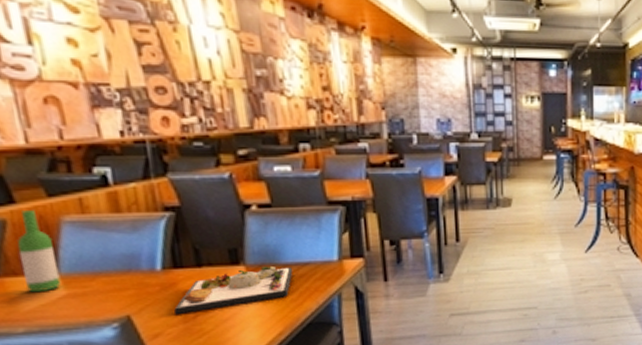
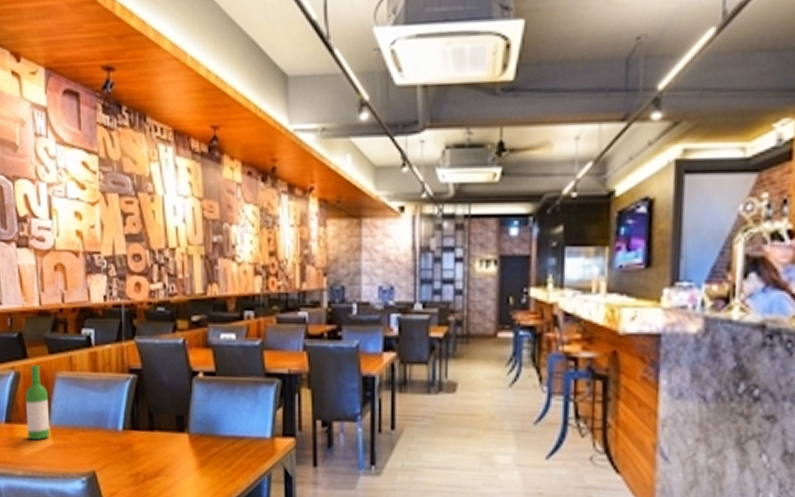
dinner plate: present [174,266,293,315] -> none [129,437,229,477]

